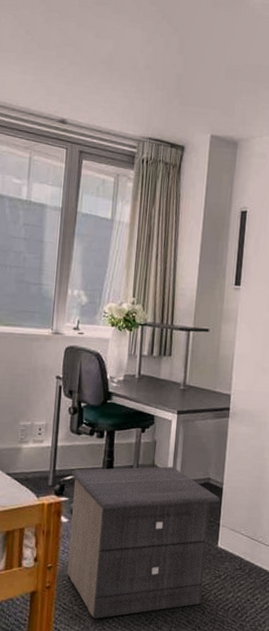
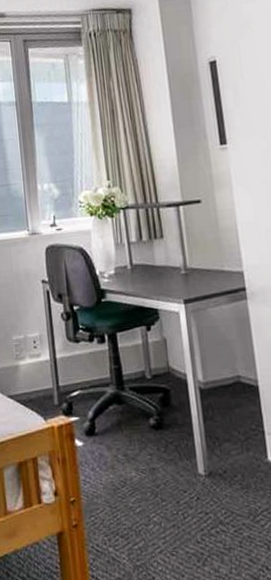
nightstand: present [66,466,221,619] -> none [76,367,263,562]

